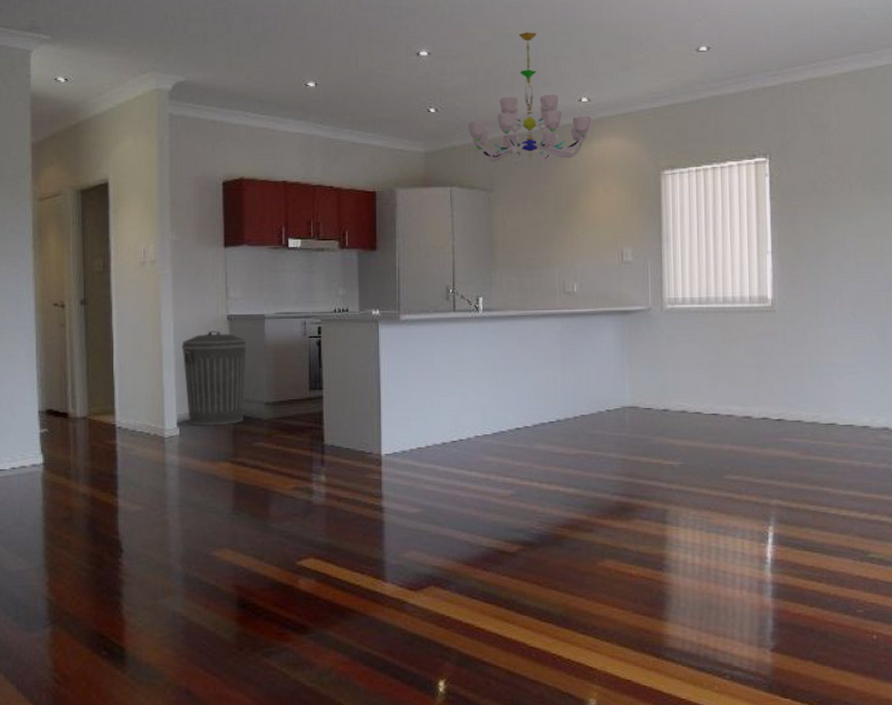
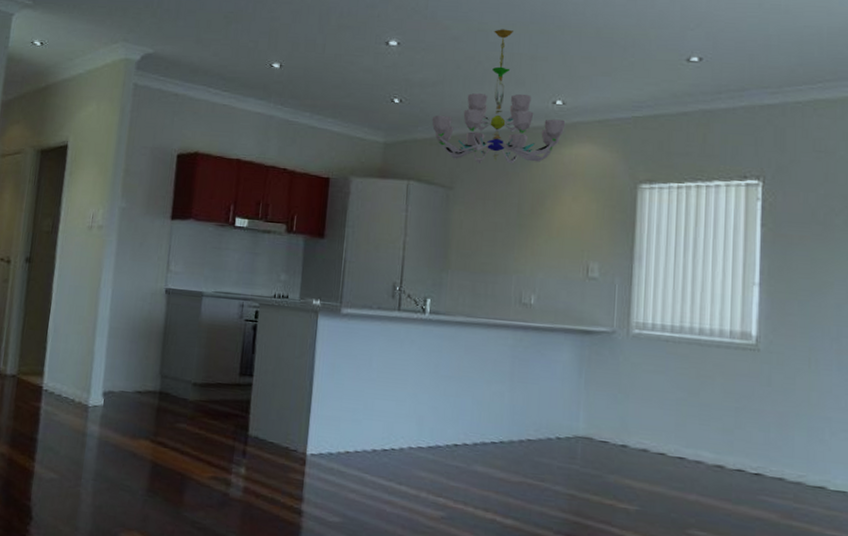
trash can: present [182,330,247,426] -> none [114,302,182,401]

